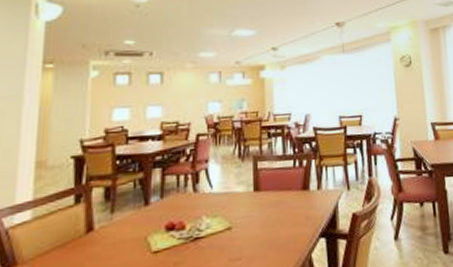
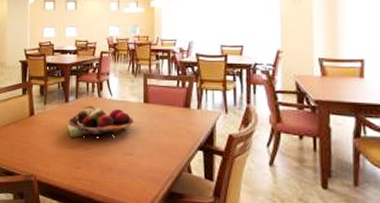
fruit basket: none [149,204,241,245] -> present [68,106,133,138]

